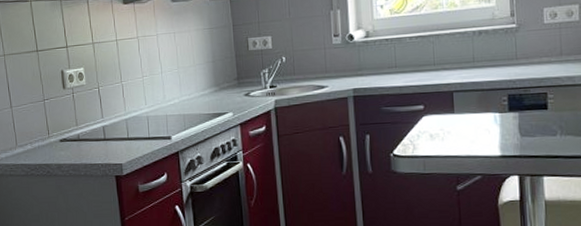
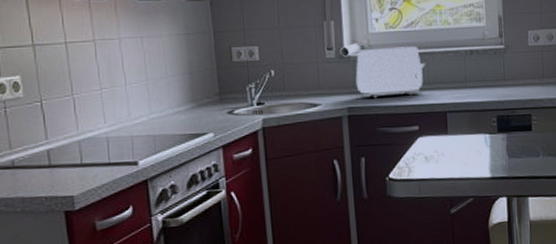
toaster: none [361,29,431,80] -> present [355,46,426,99]

